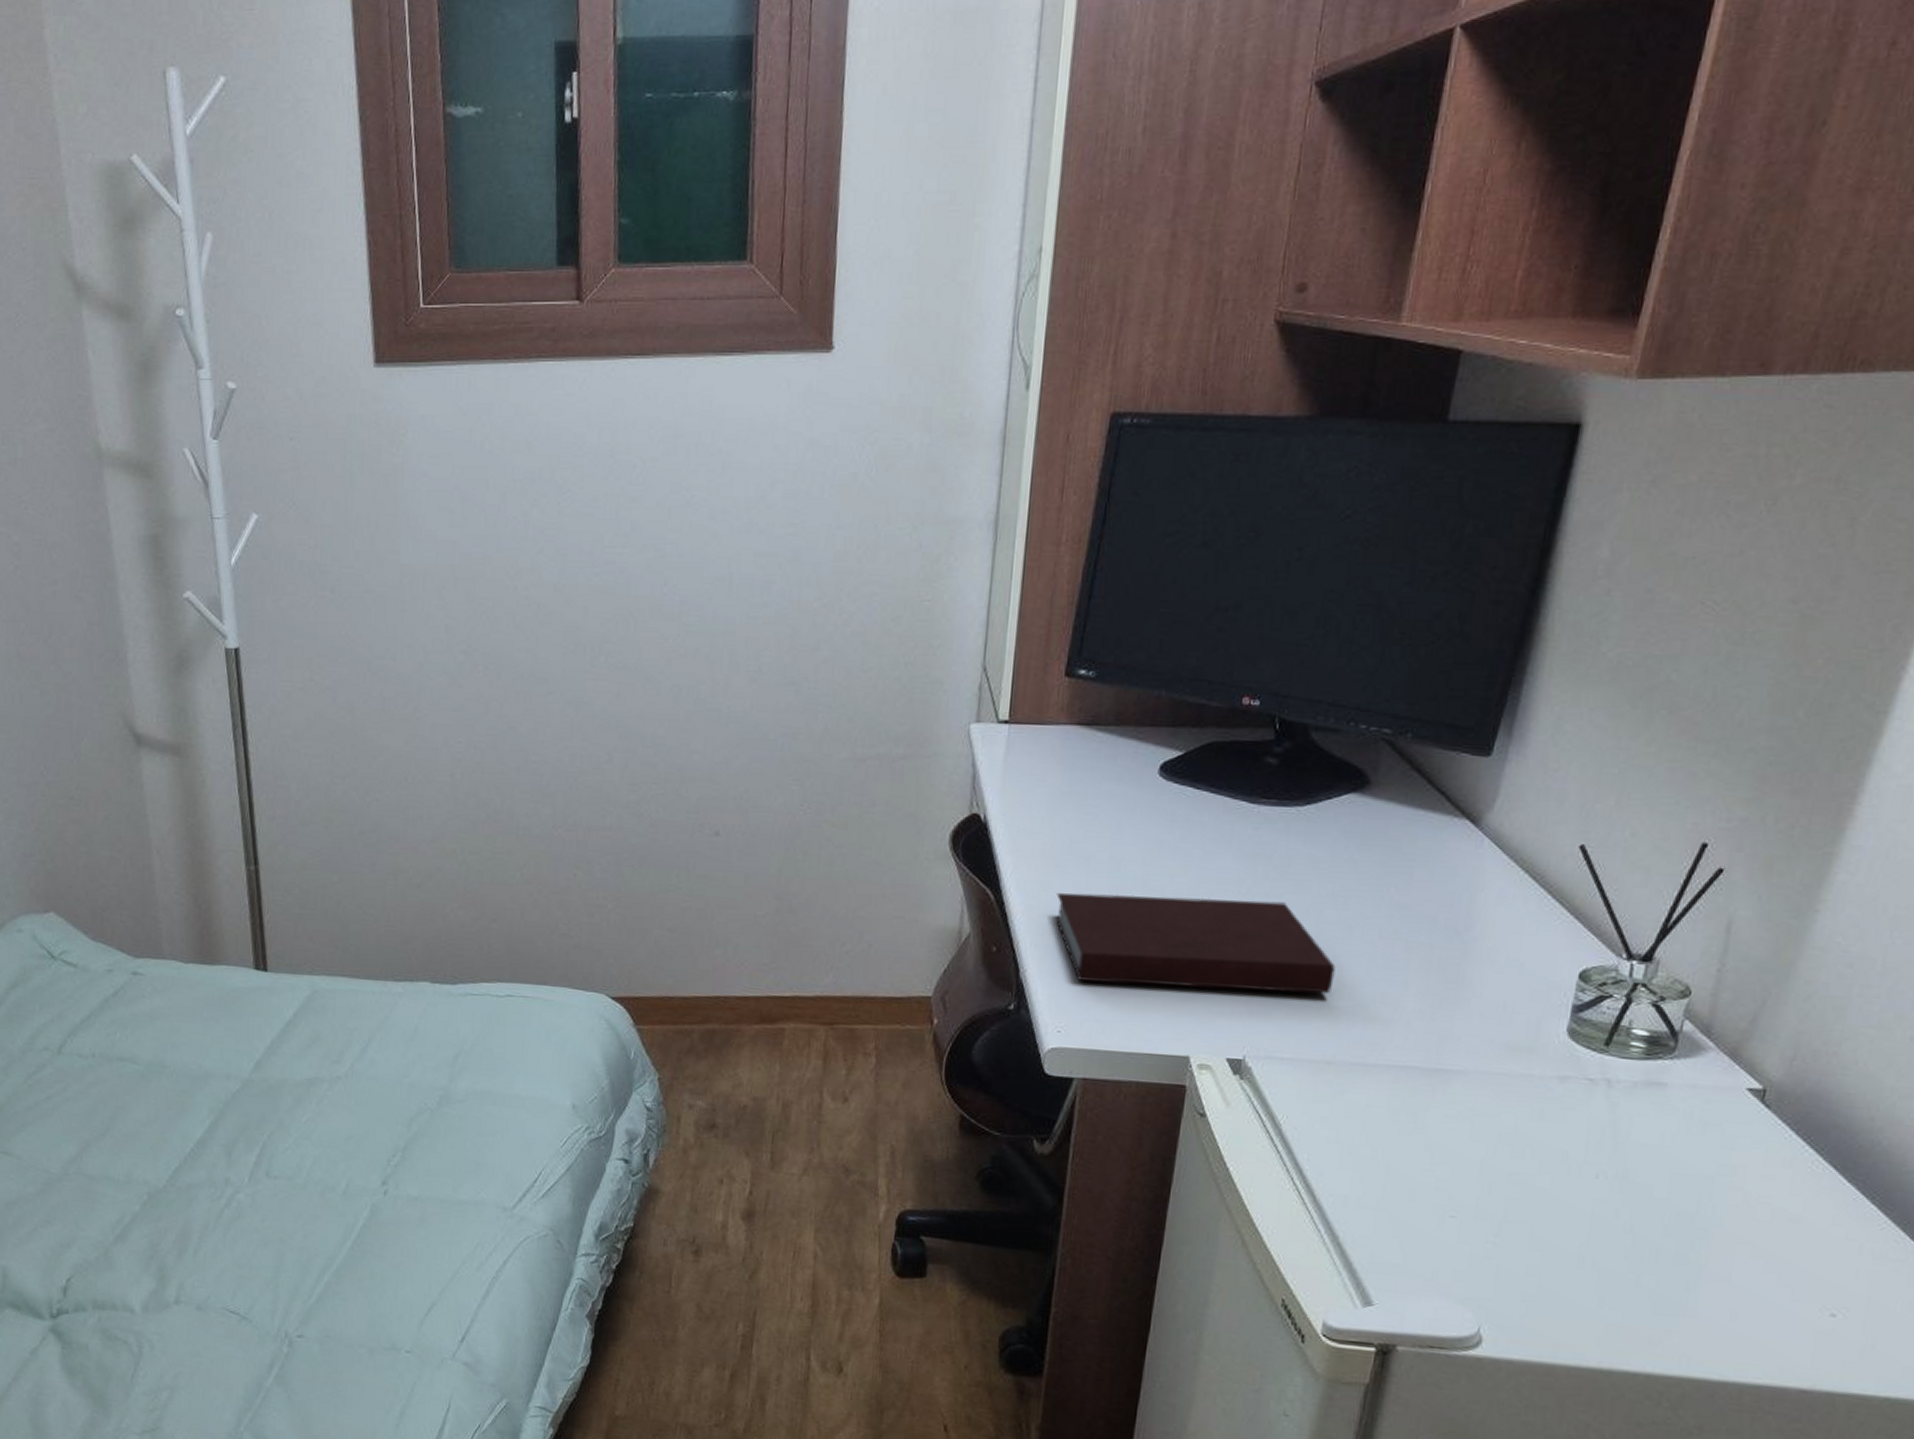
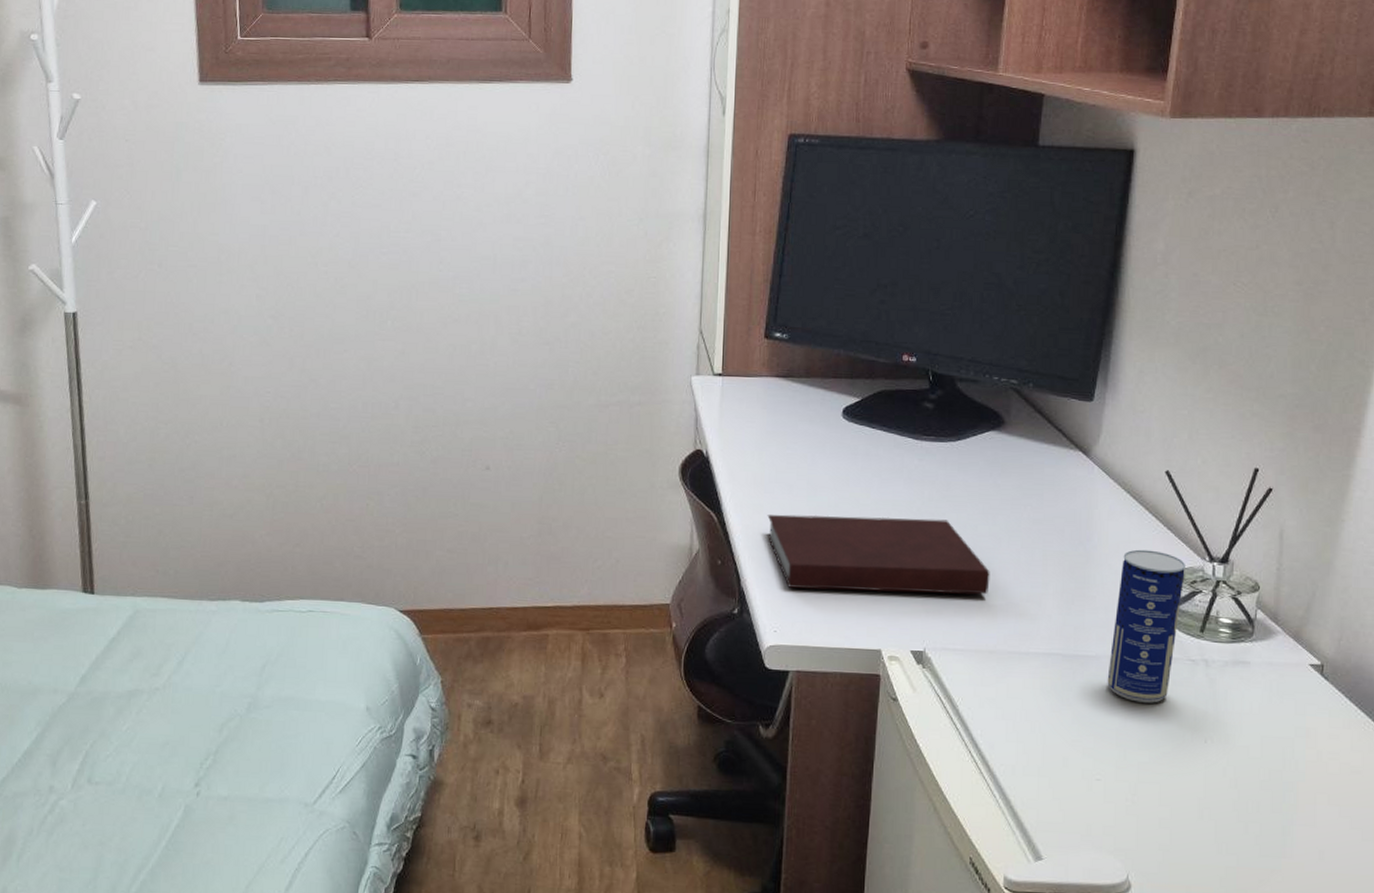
beverage can: none [1475,942,1594,1130] -> present [1107,549,1185,703]

